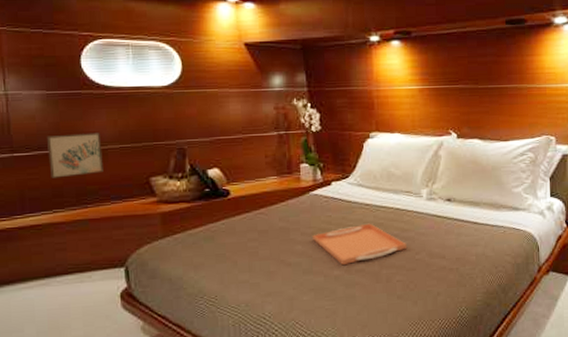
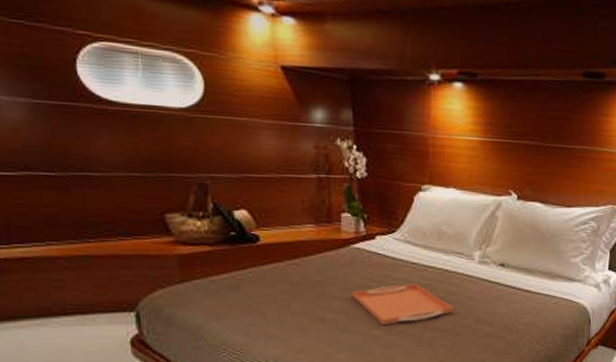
wall art: present [47,132,103,178] -> none [36,154,108,206]

